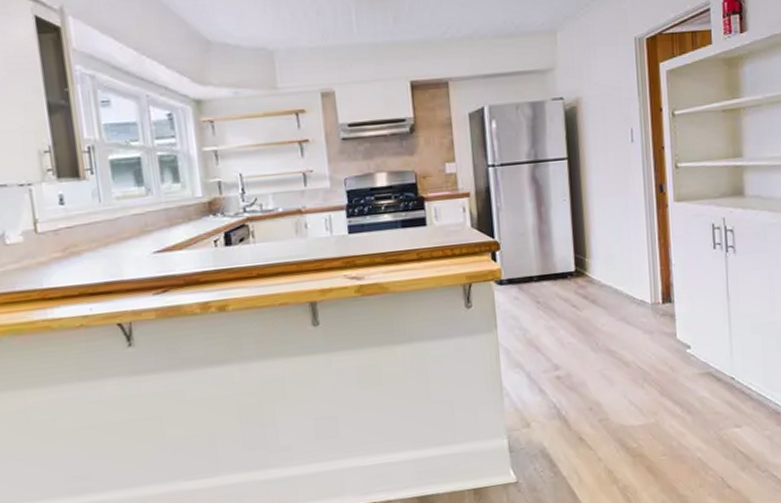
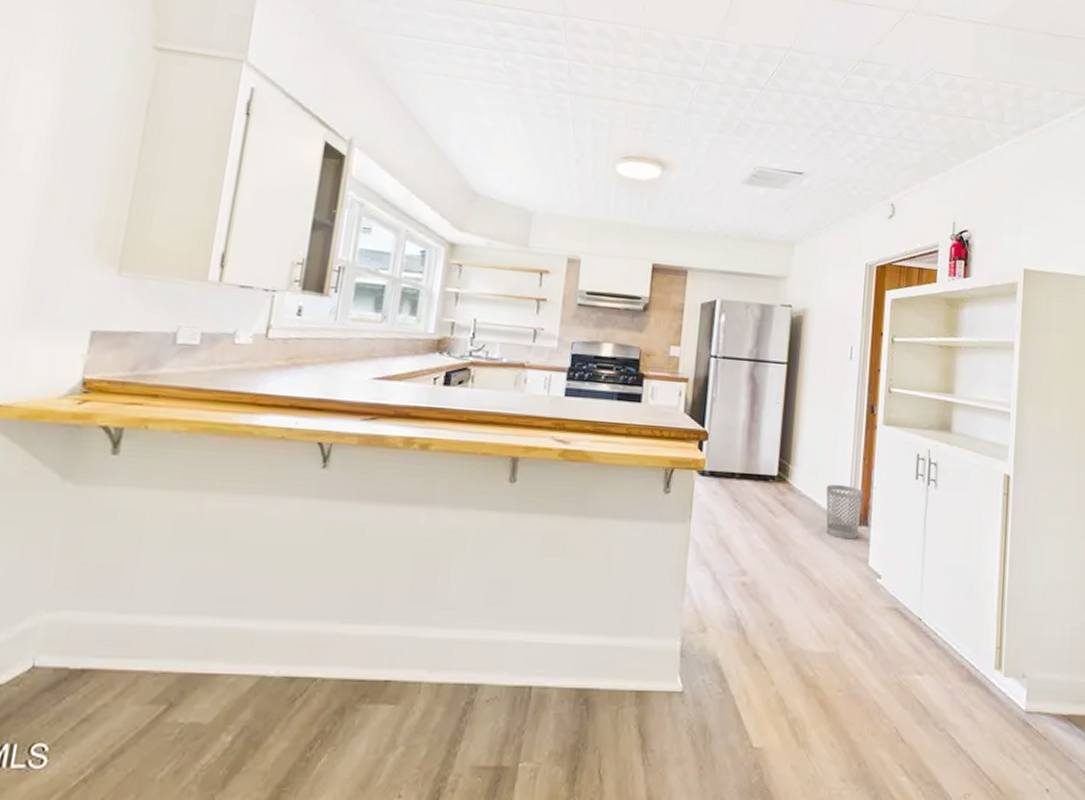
wastebasket: none [625,267,664,319] -> present [826,484,864,540]

